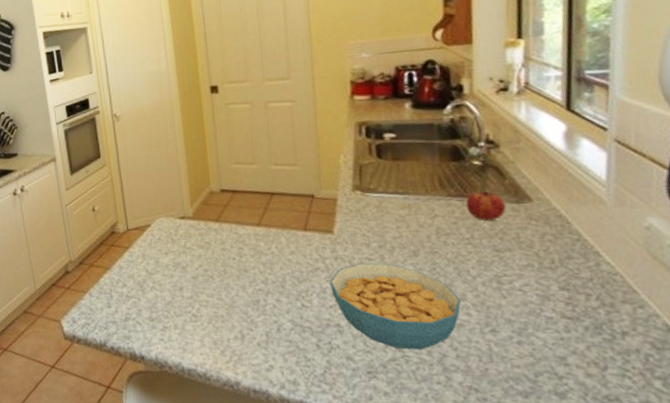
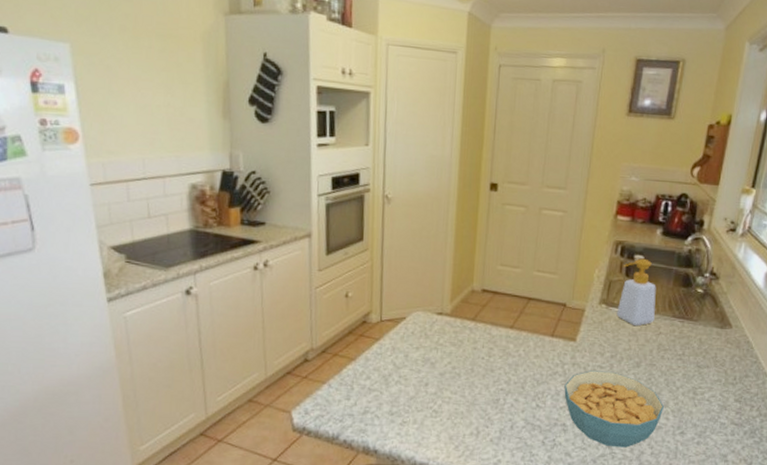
soap bottle: none [372,136,425,210] -> present [616,258,656,325]
fruit: present [465,191,506,220] -> none [684,315,713,341]

